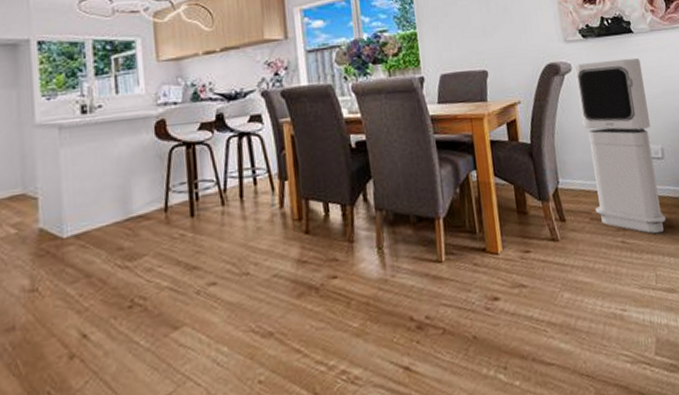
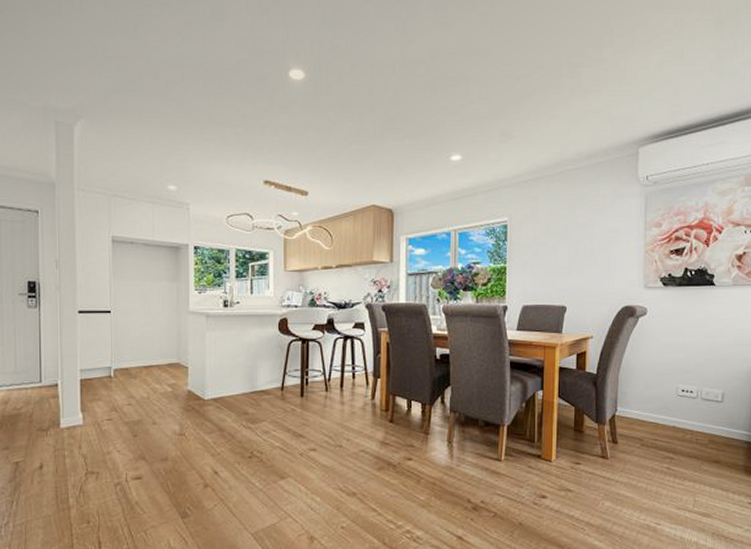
air purifier: present [574,57,666,234] -> none [647,308,717,466]

